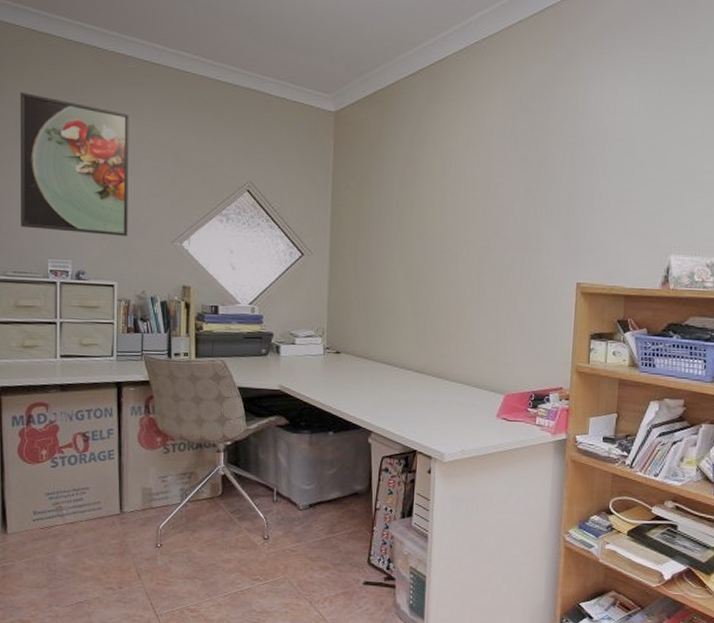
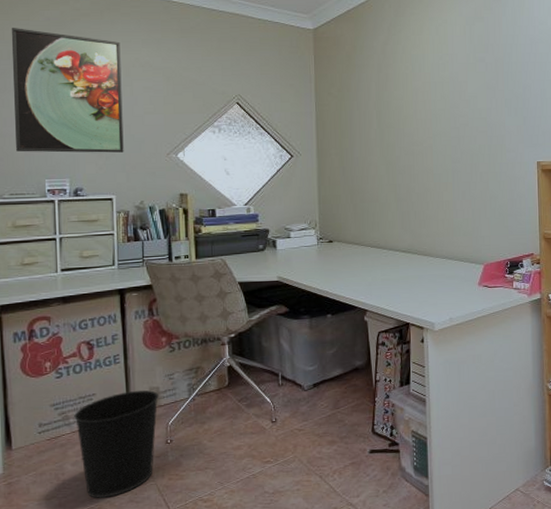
wastebasket: none [67,489,152,594] -> present [74,389,160,498]

